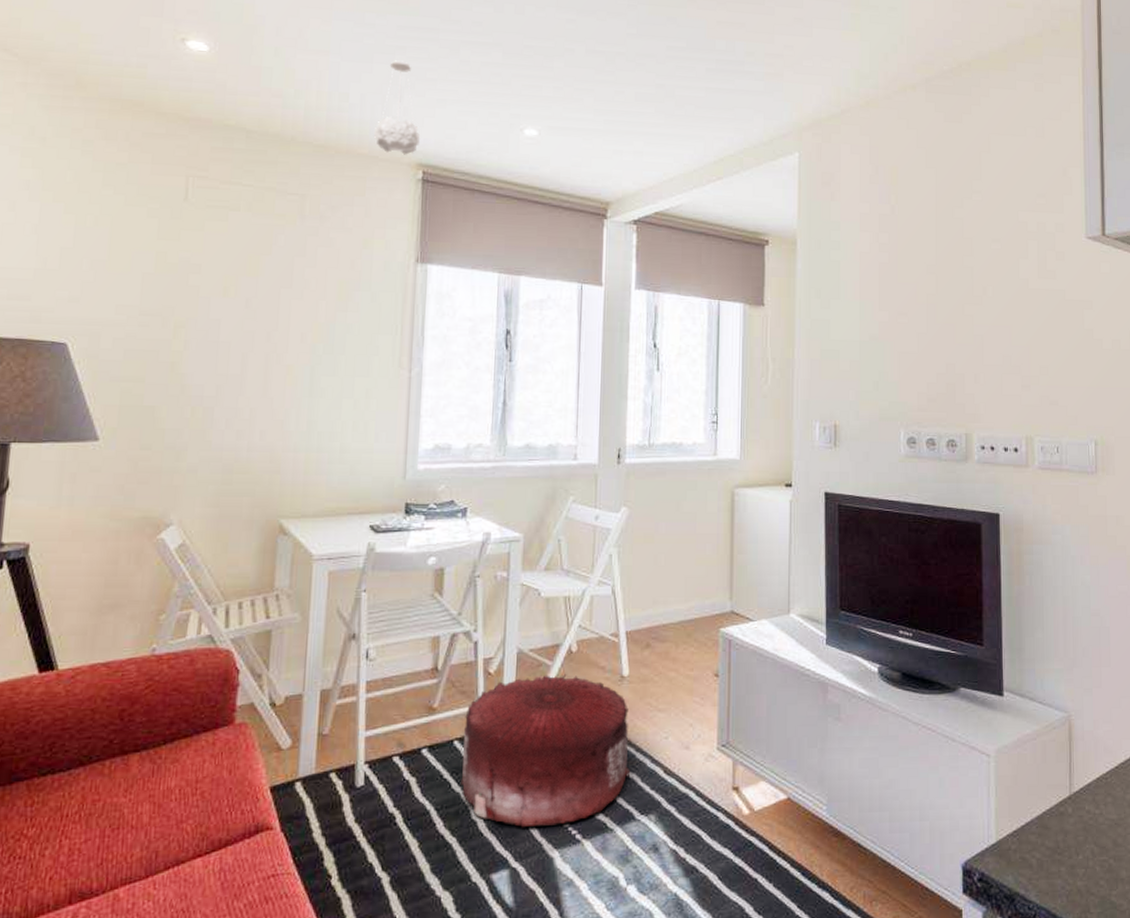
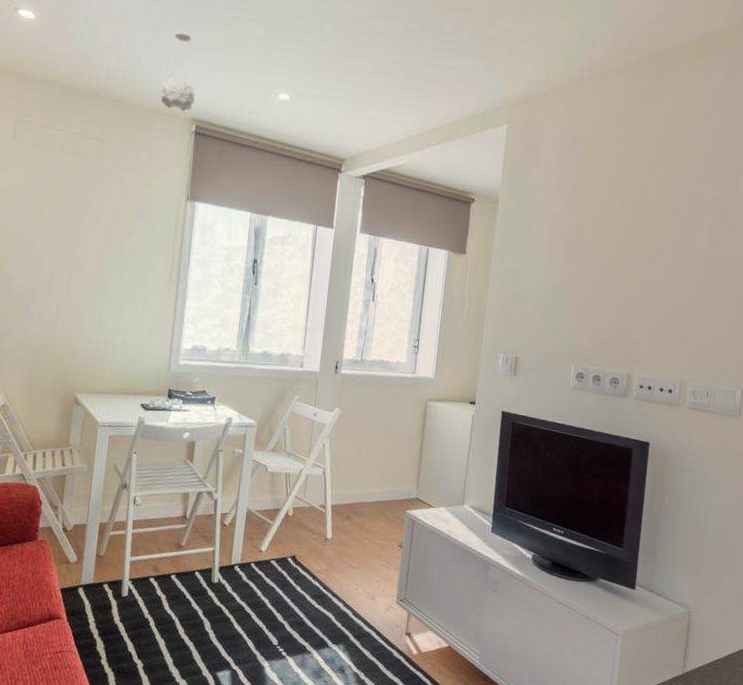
pouf: present [461,673,631,828] -> none [198,531,329,643]

